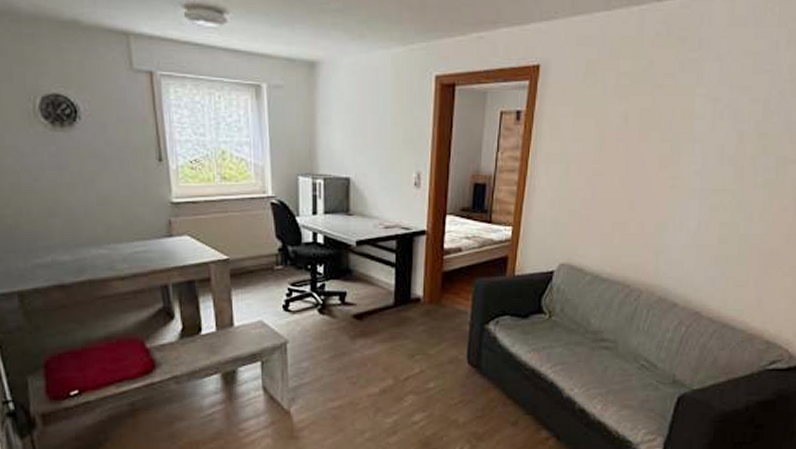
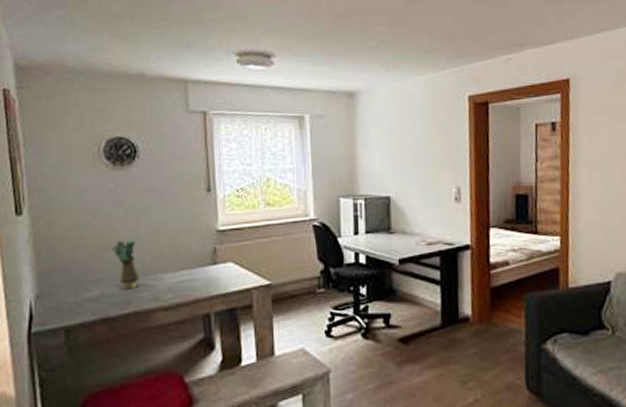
vase: none [60,206,93,258] -> present [112,239,140,290]

